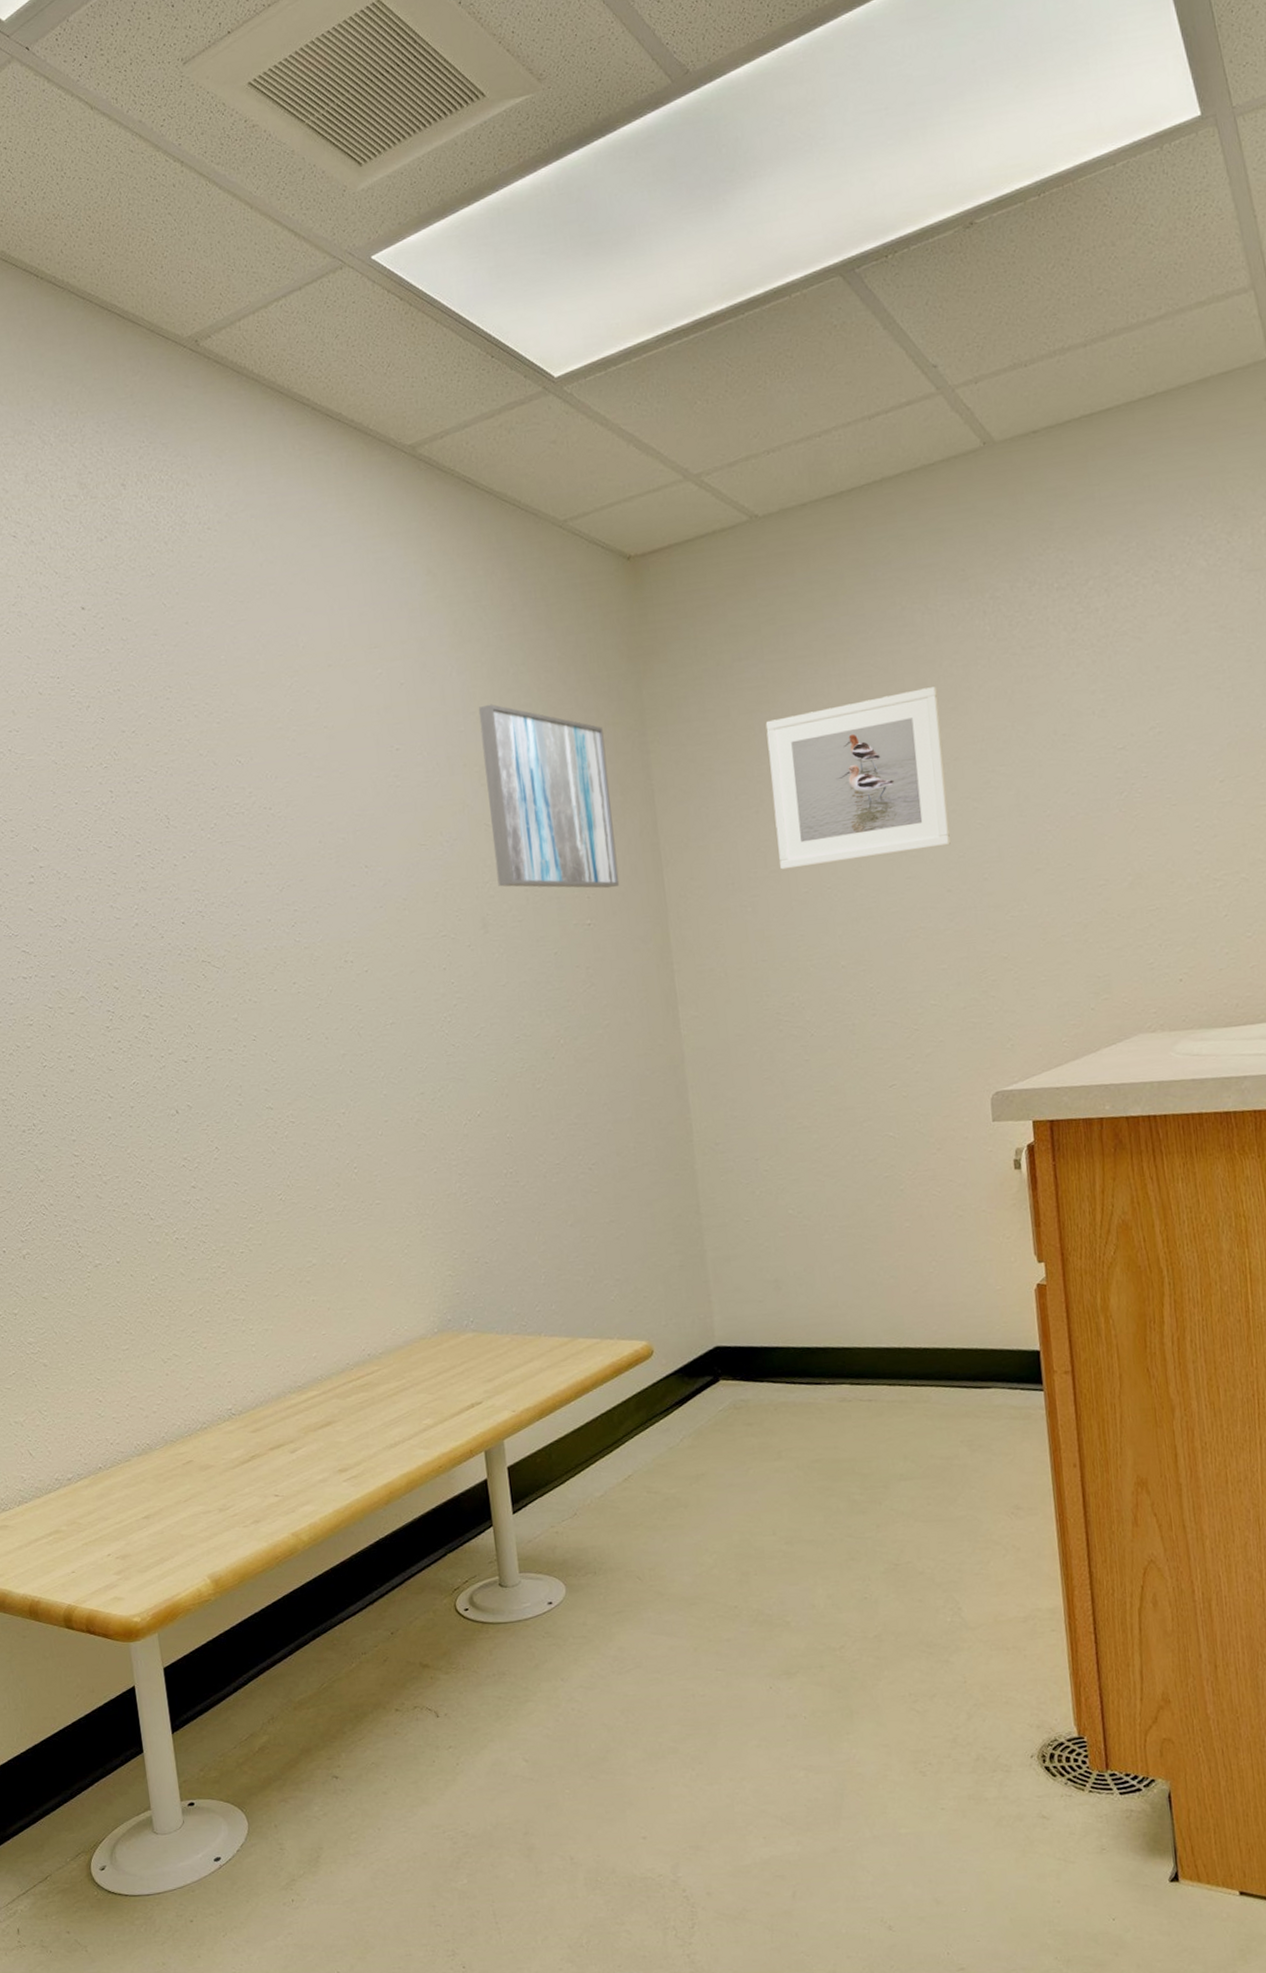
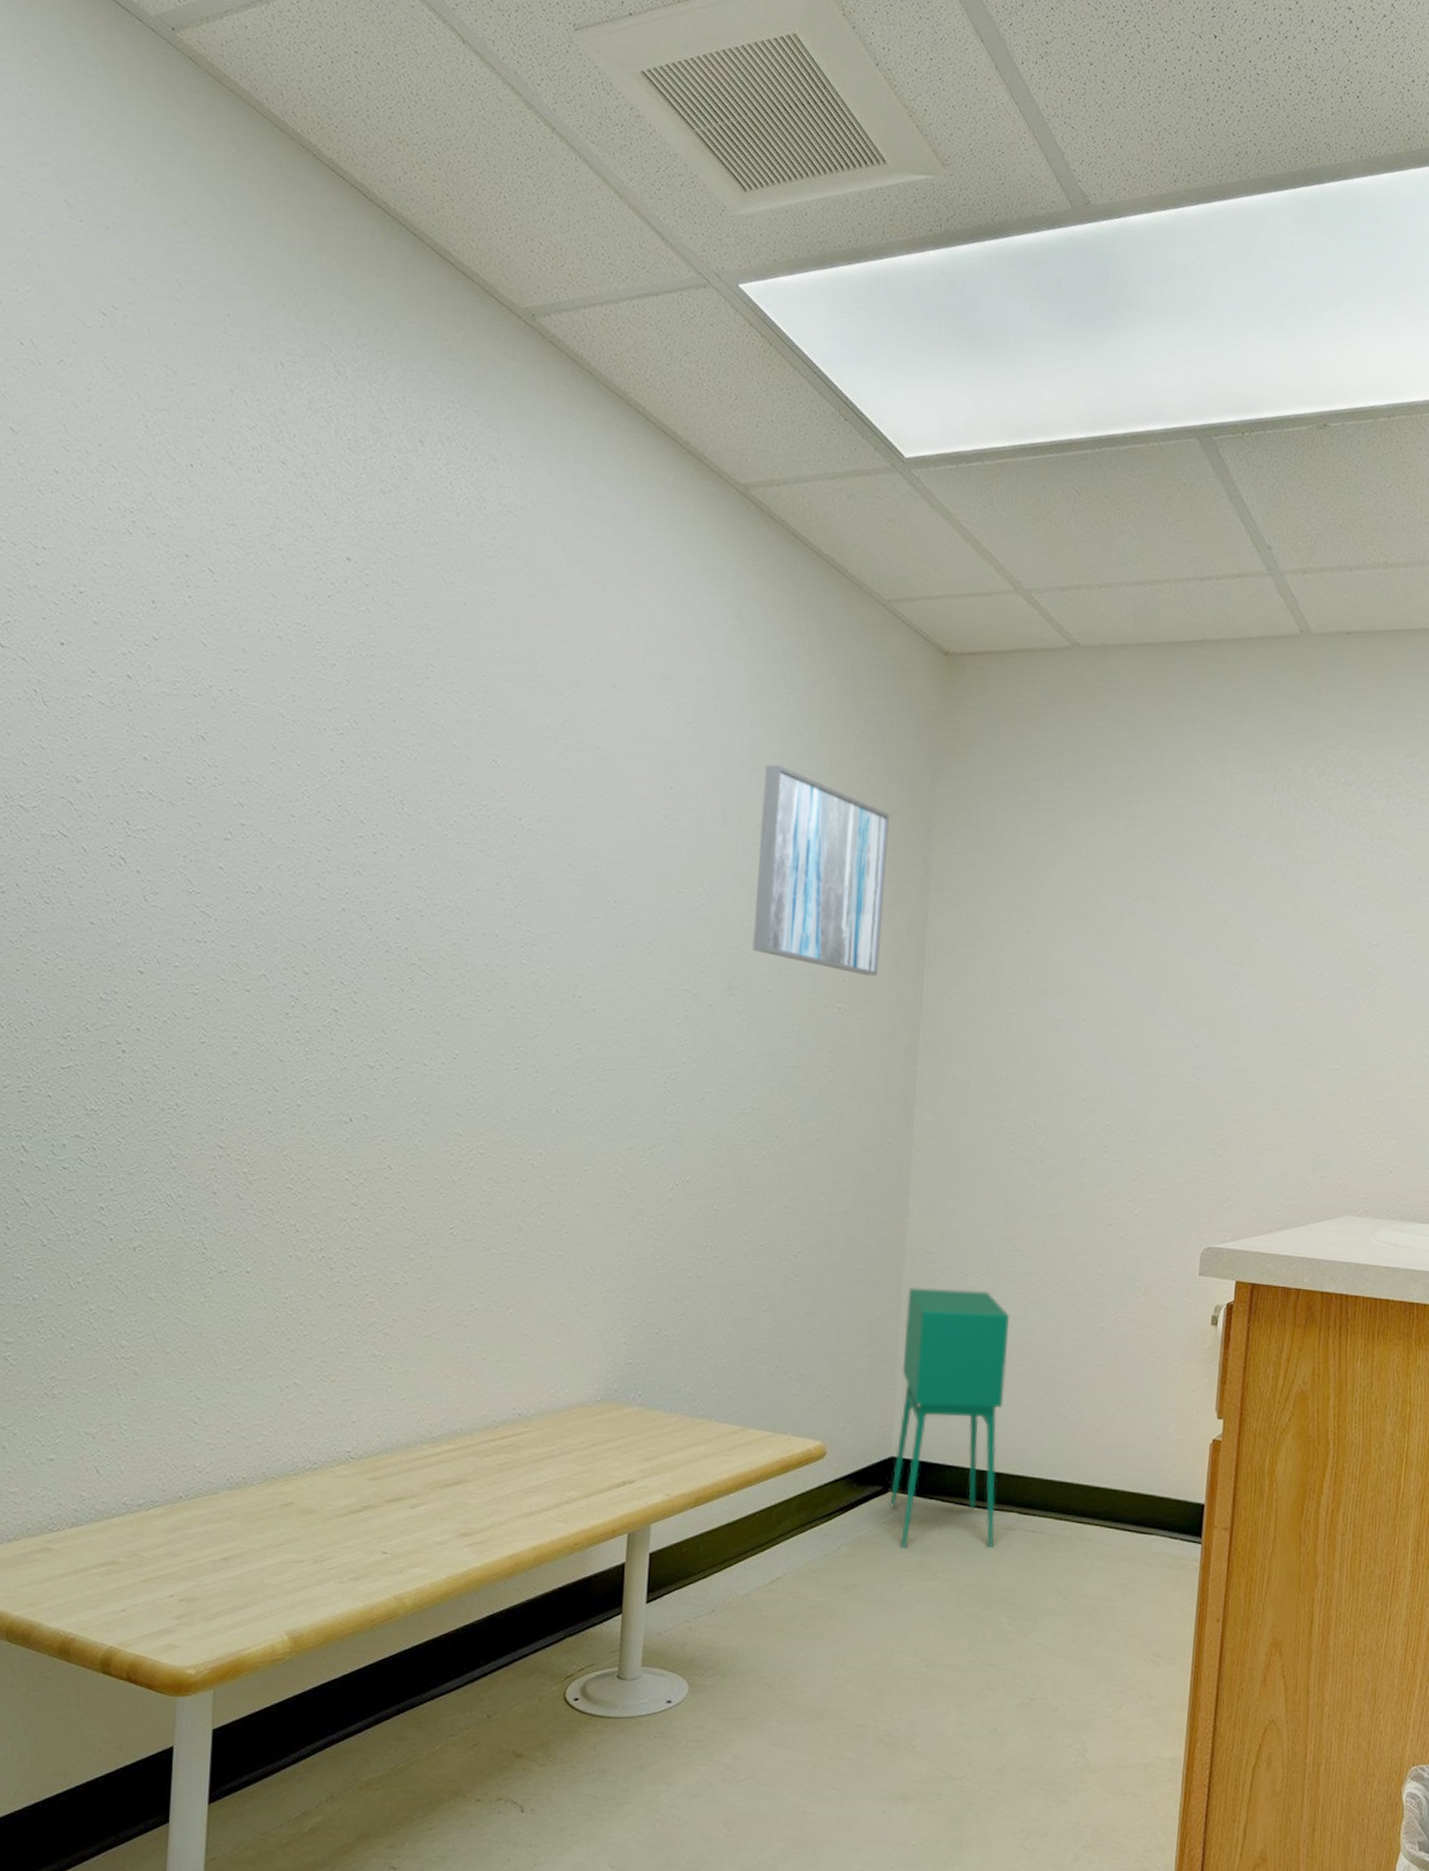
storage cabinet: none [703,1172,832,1433] -> present [890,1288,1010,1549]
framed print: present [765,686,952,870] -> none [1039,845,1219,1003]

